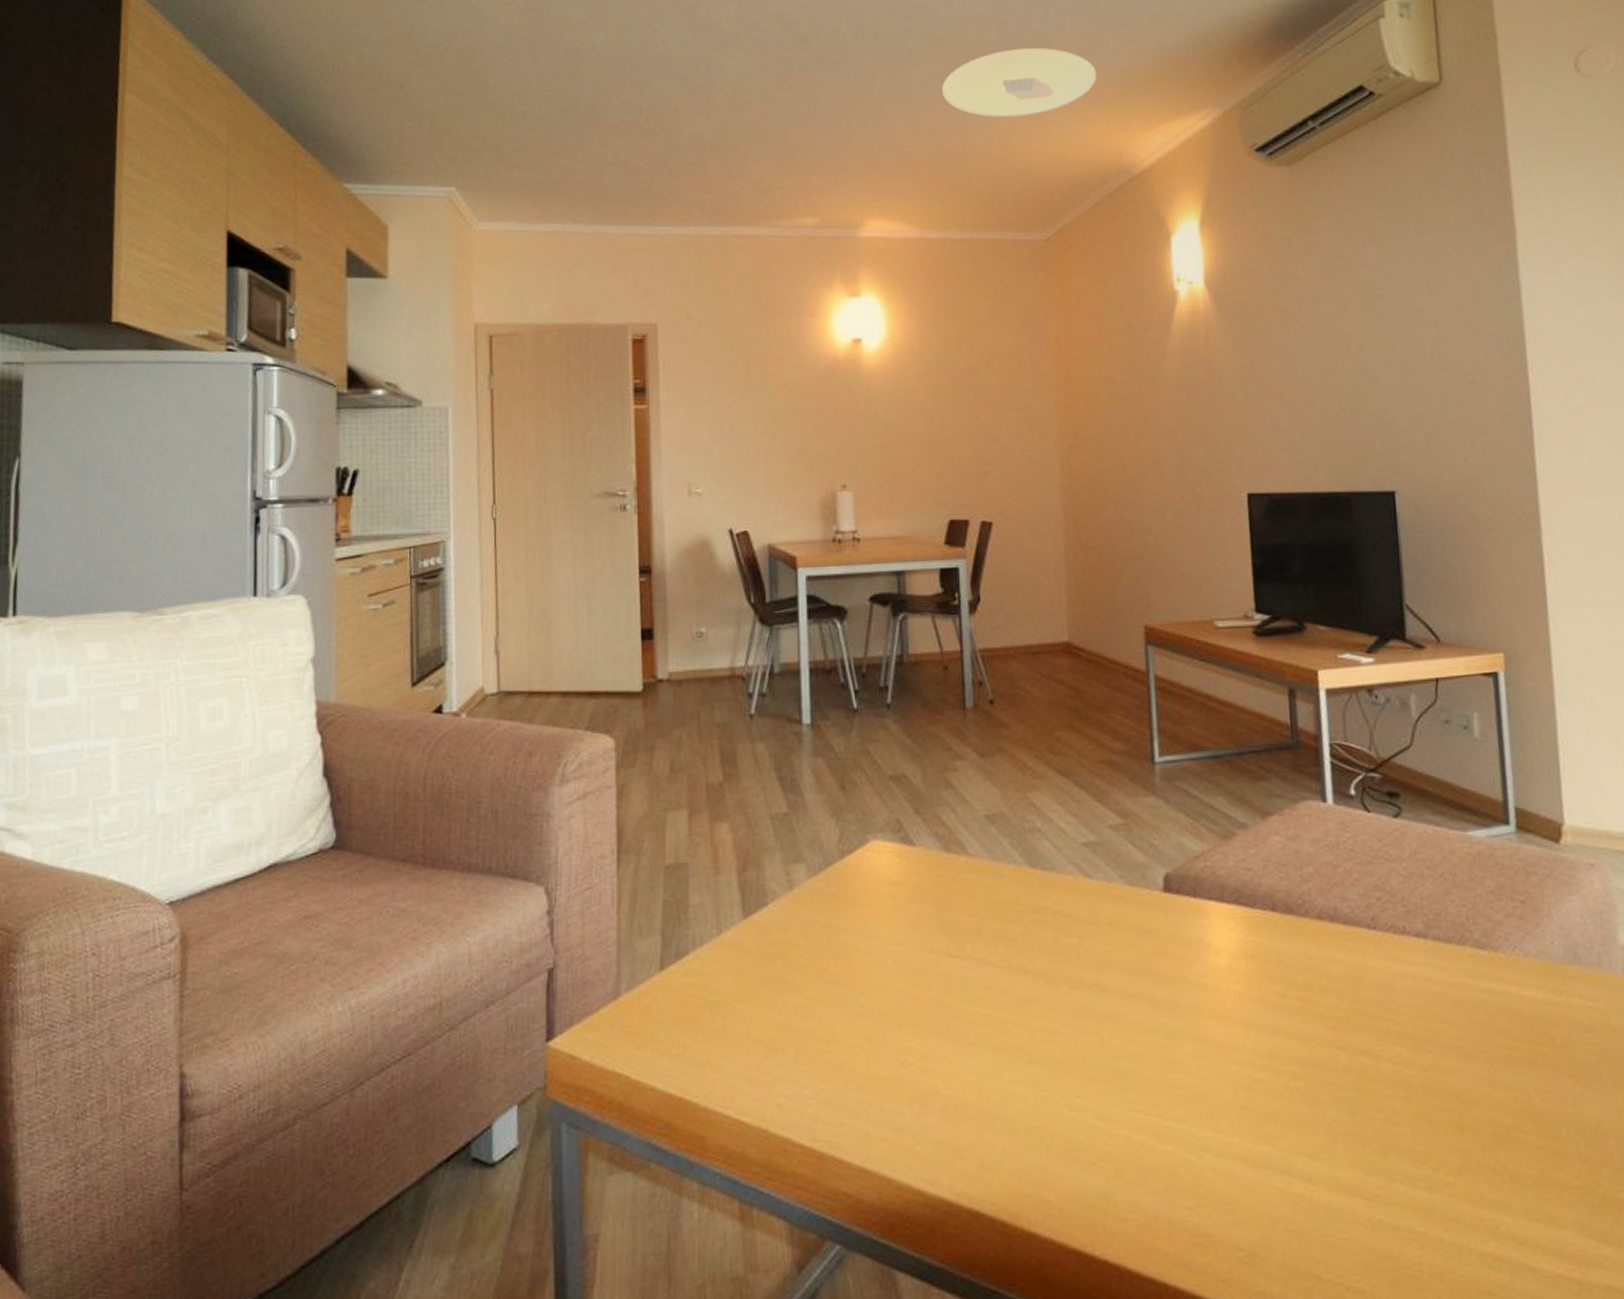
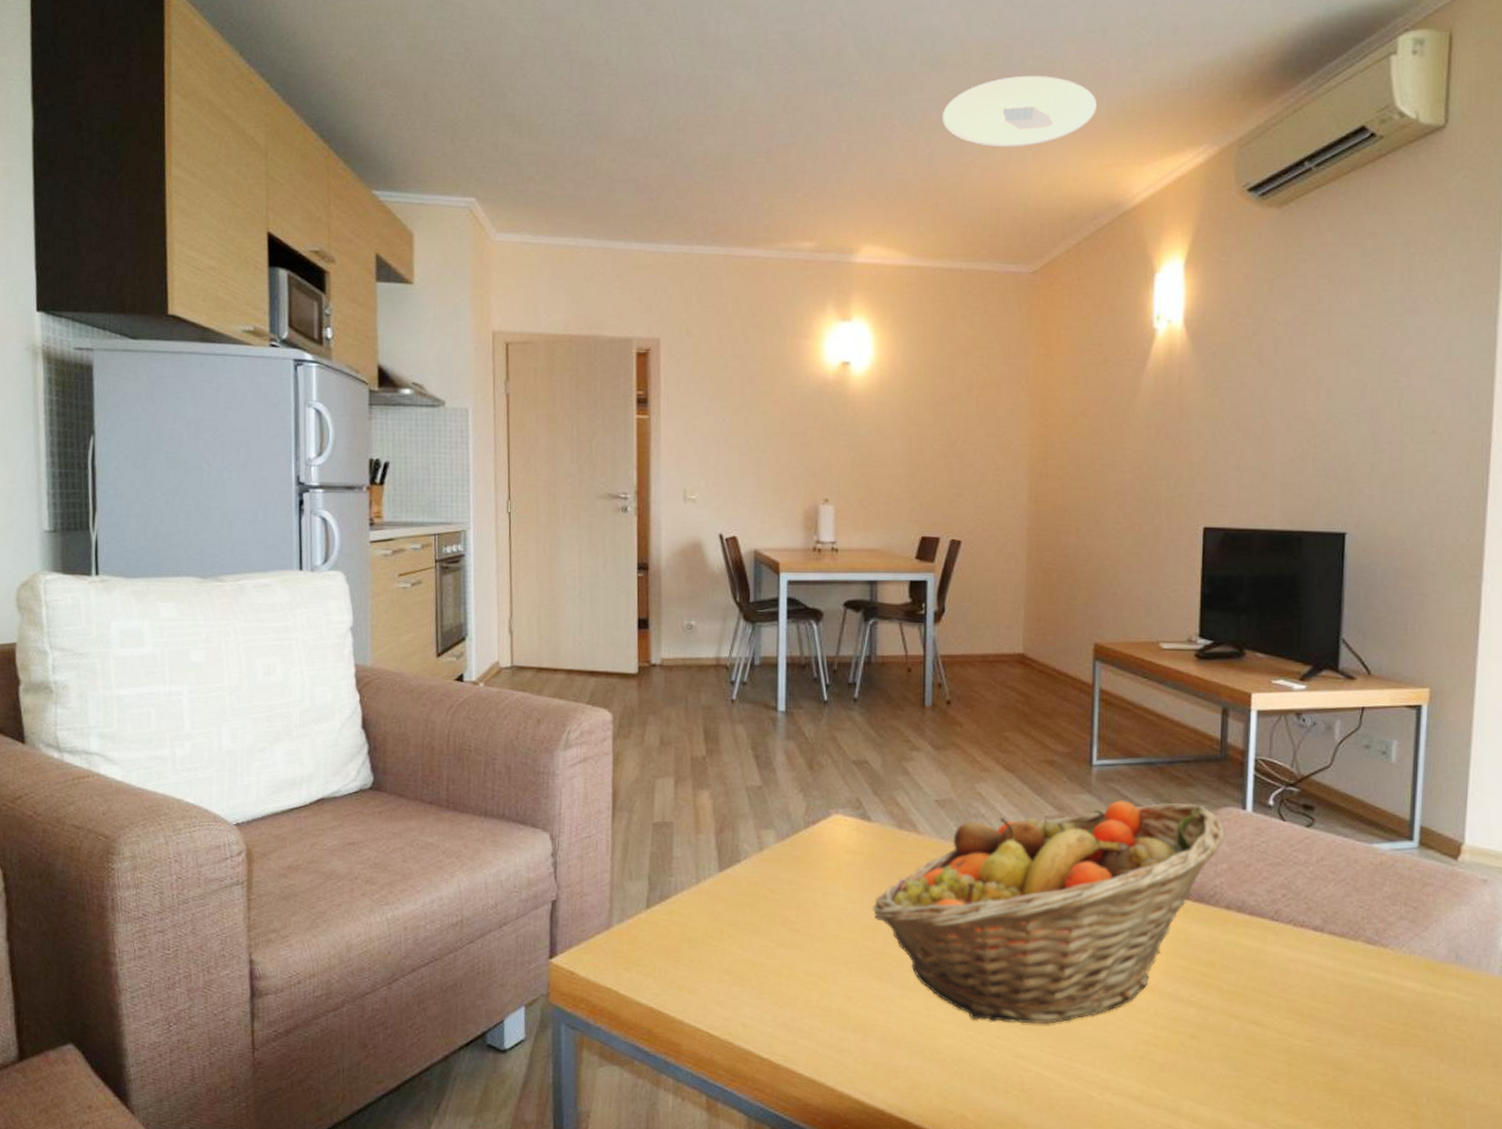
fruit basket: none [921,799,1307,1077] -> present [872,800,1225,1025]

